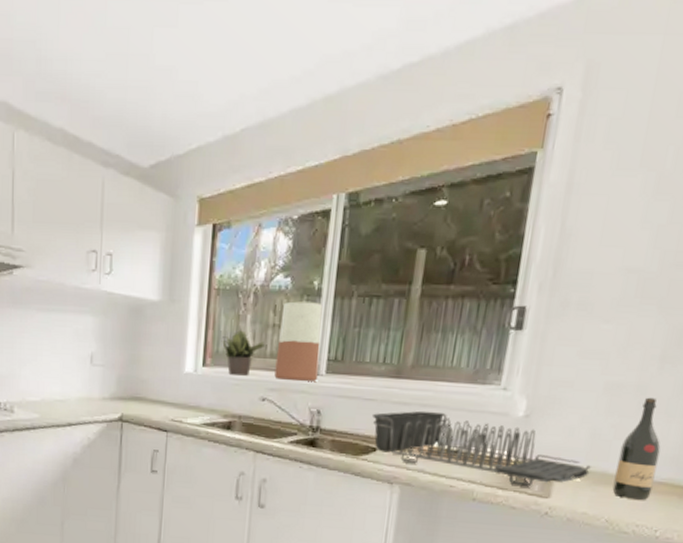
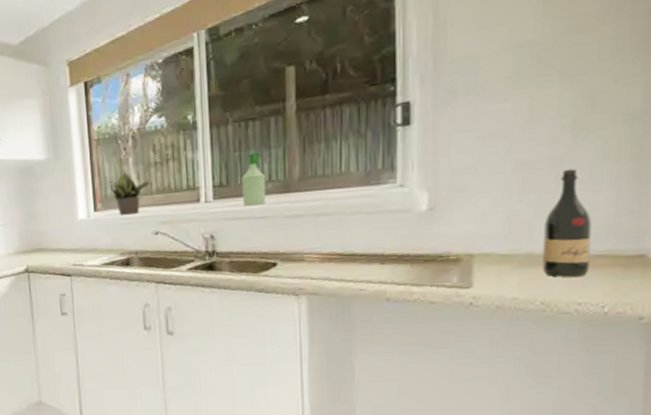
vase: present [274,301,323,383] -> none [161,135,207,213]
spray bottle: none [353,331,380,388] -> present [241,152,266,206]
dish rack: present [373,410,591,487] -> none [267,219,513,280]

